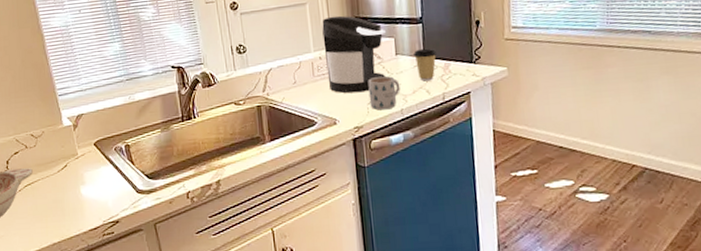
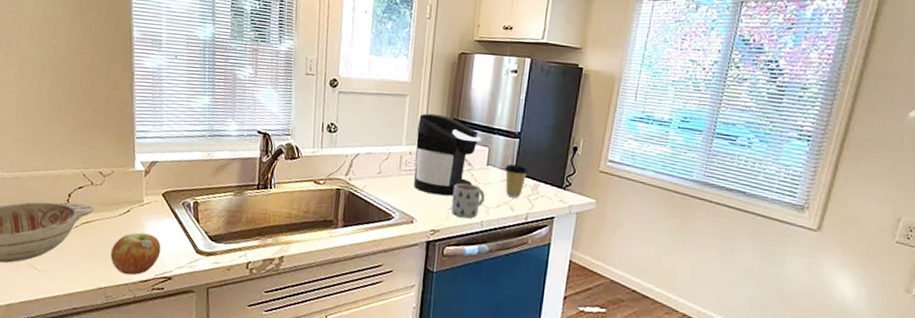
apple: none [57,183,104,227] -> present [110,232,162,276]

